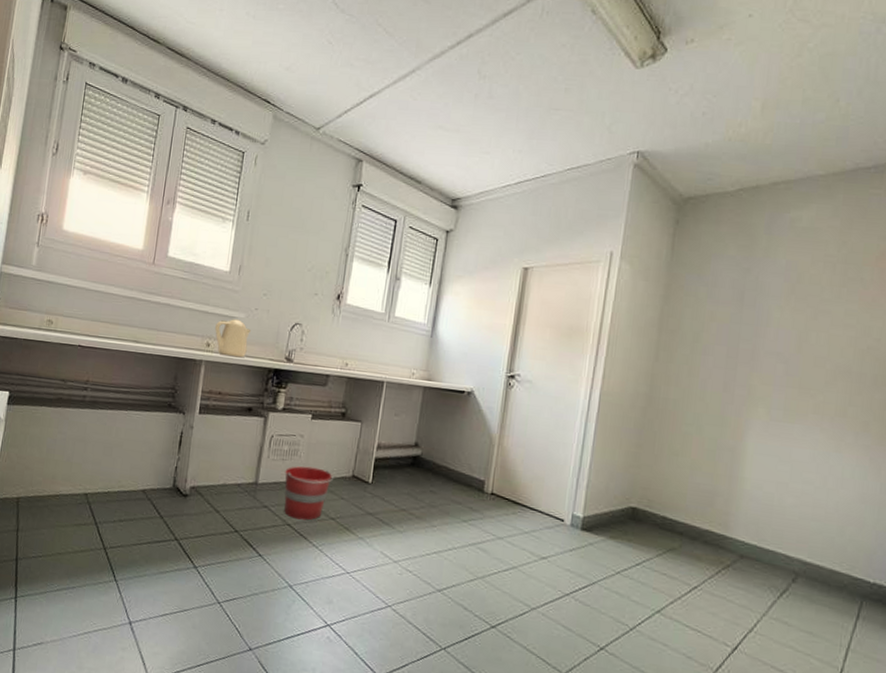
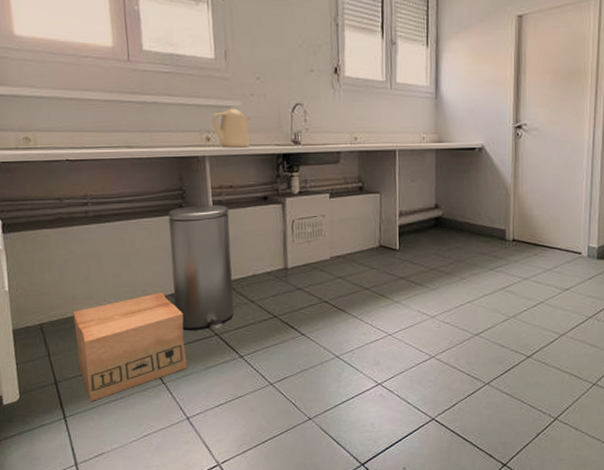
cardboard box: none [40,486,149,586] -> present [72,292,188,401]
pedal bin: none [143,405,214,533] -> present [168,204,234,331]
bucket: present [284,466,335,520] -> none [312,244,362,295]

